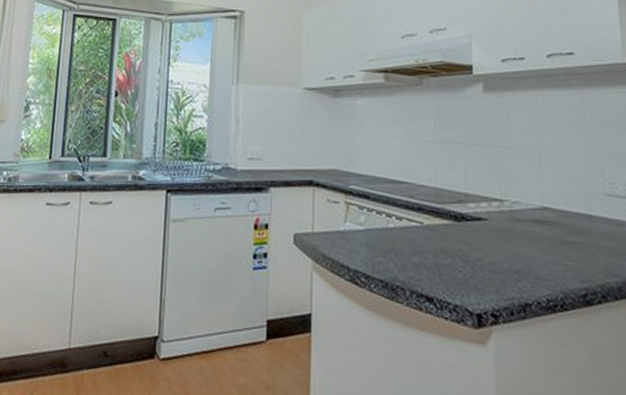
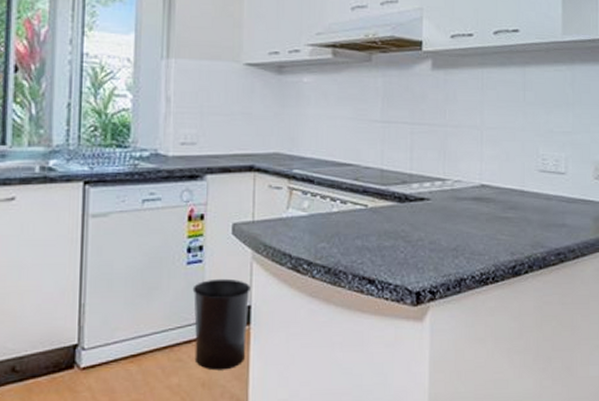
waste bin: none [258,285,311,375] -> present [192,278,250,370]

